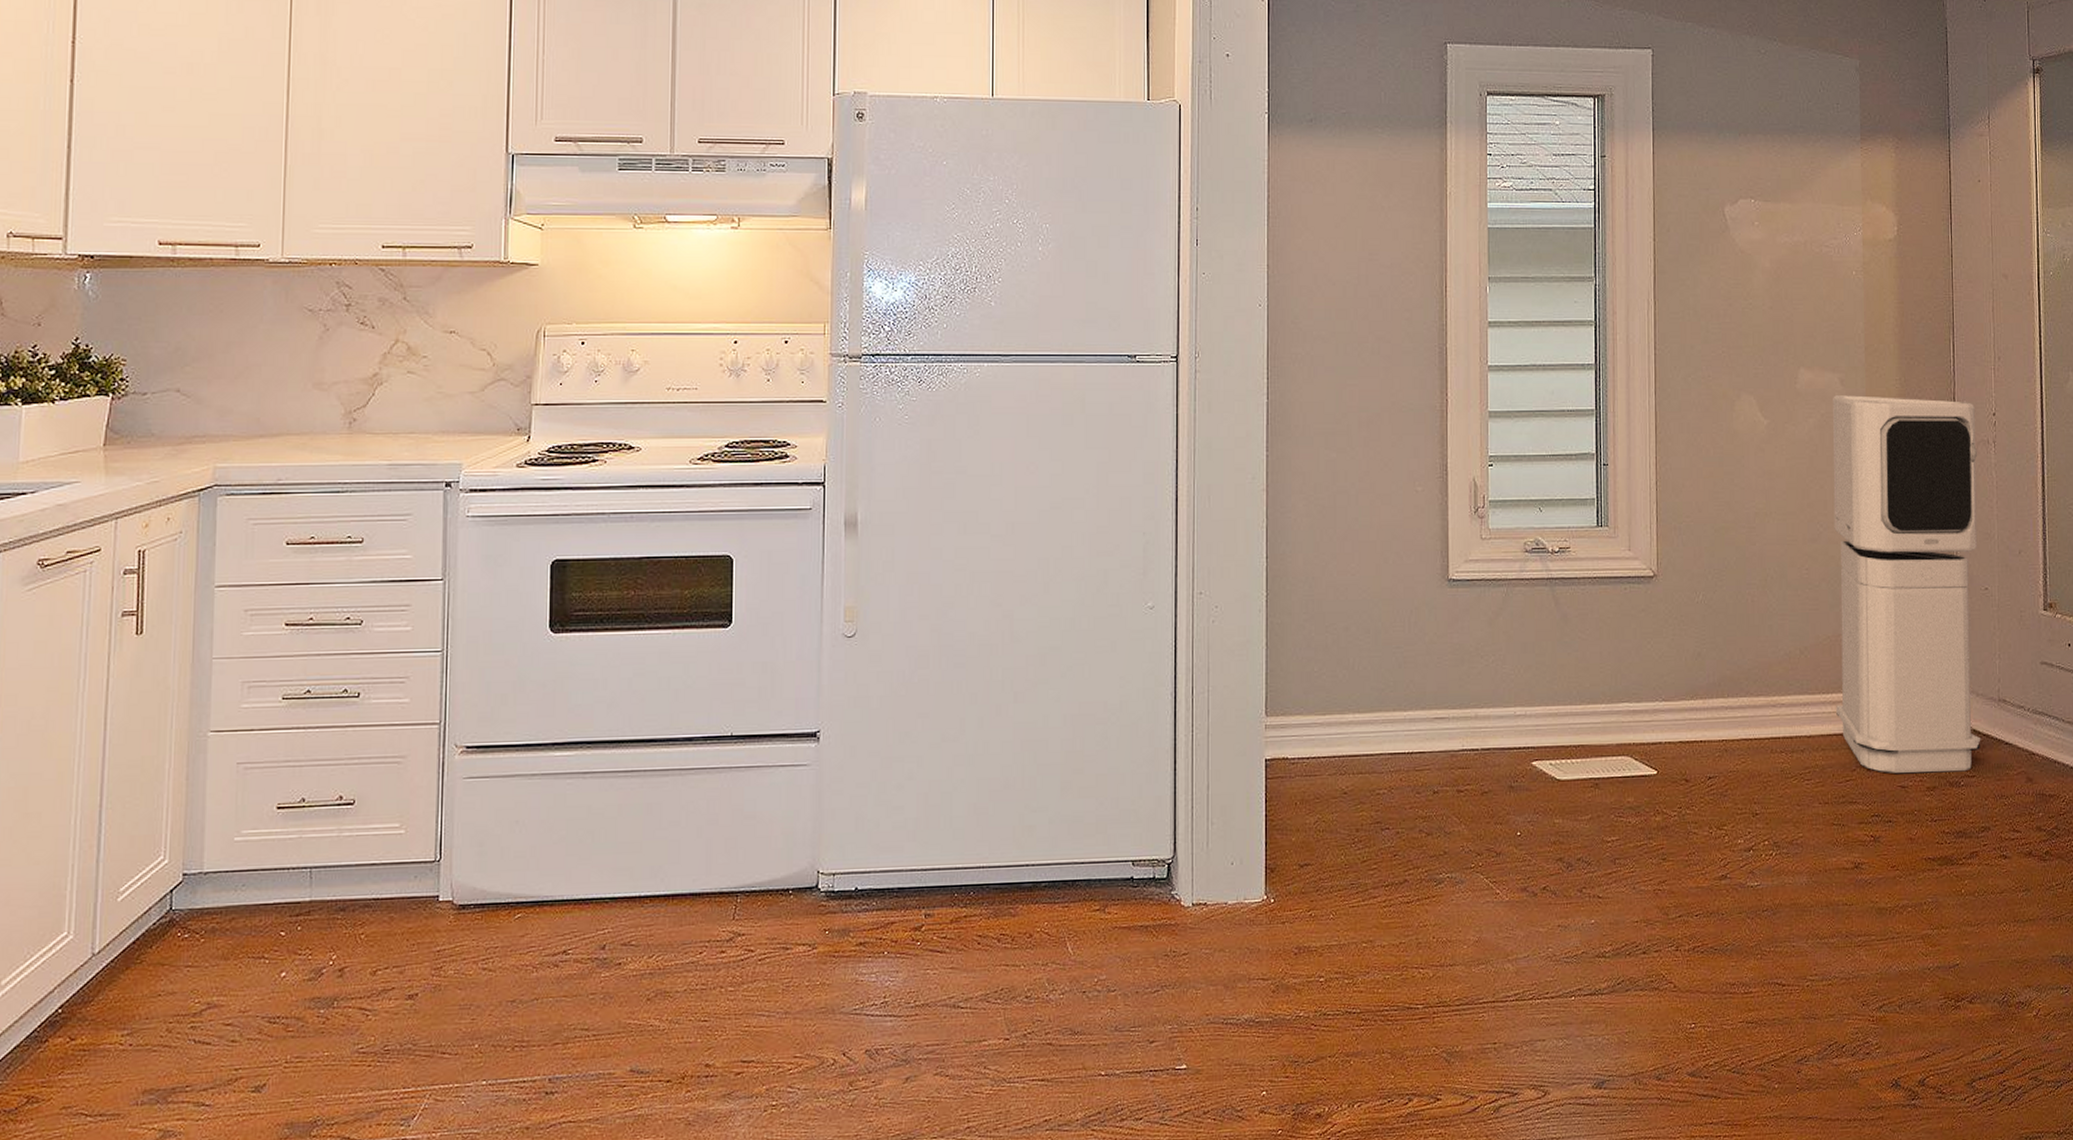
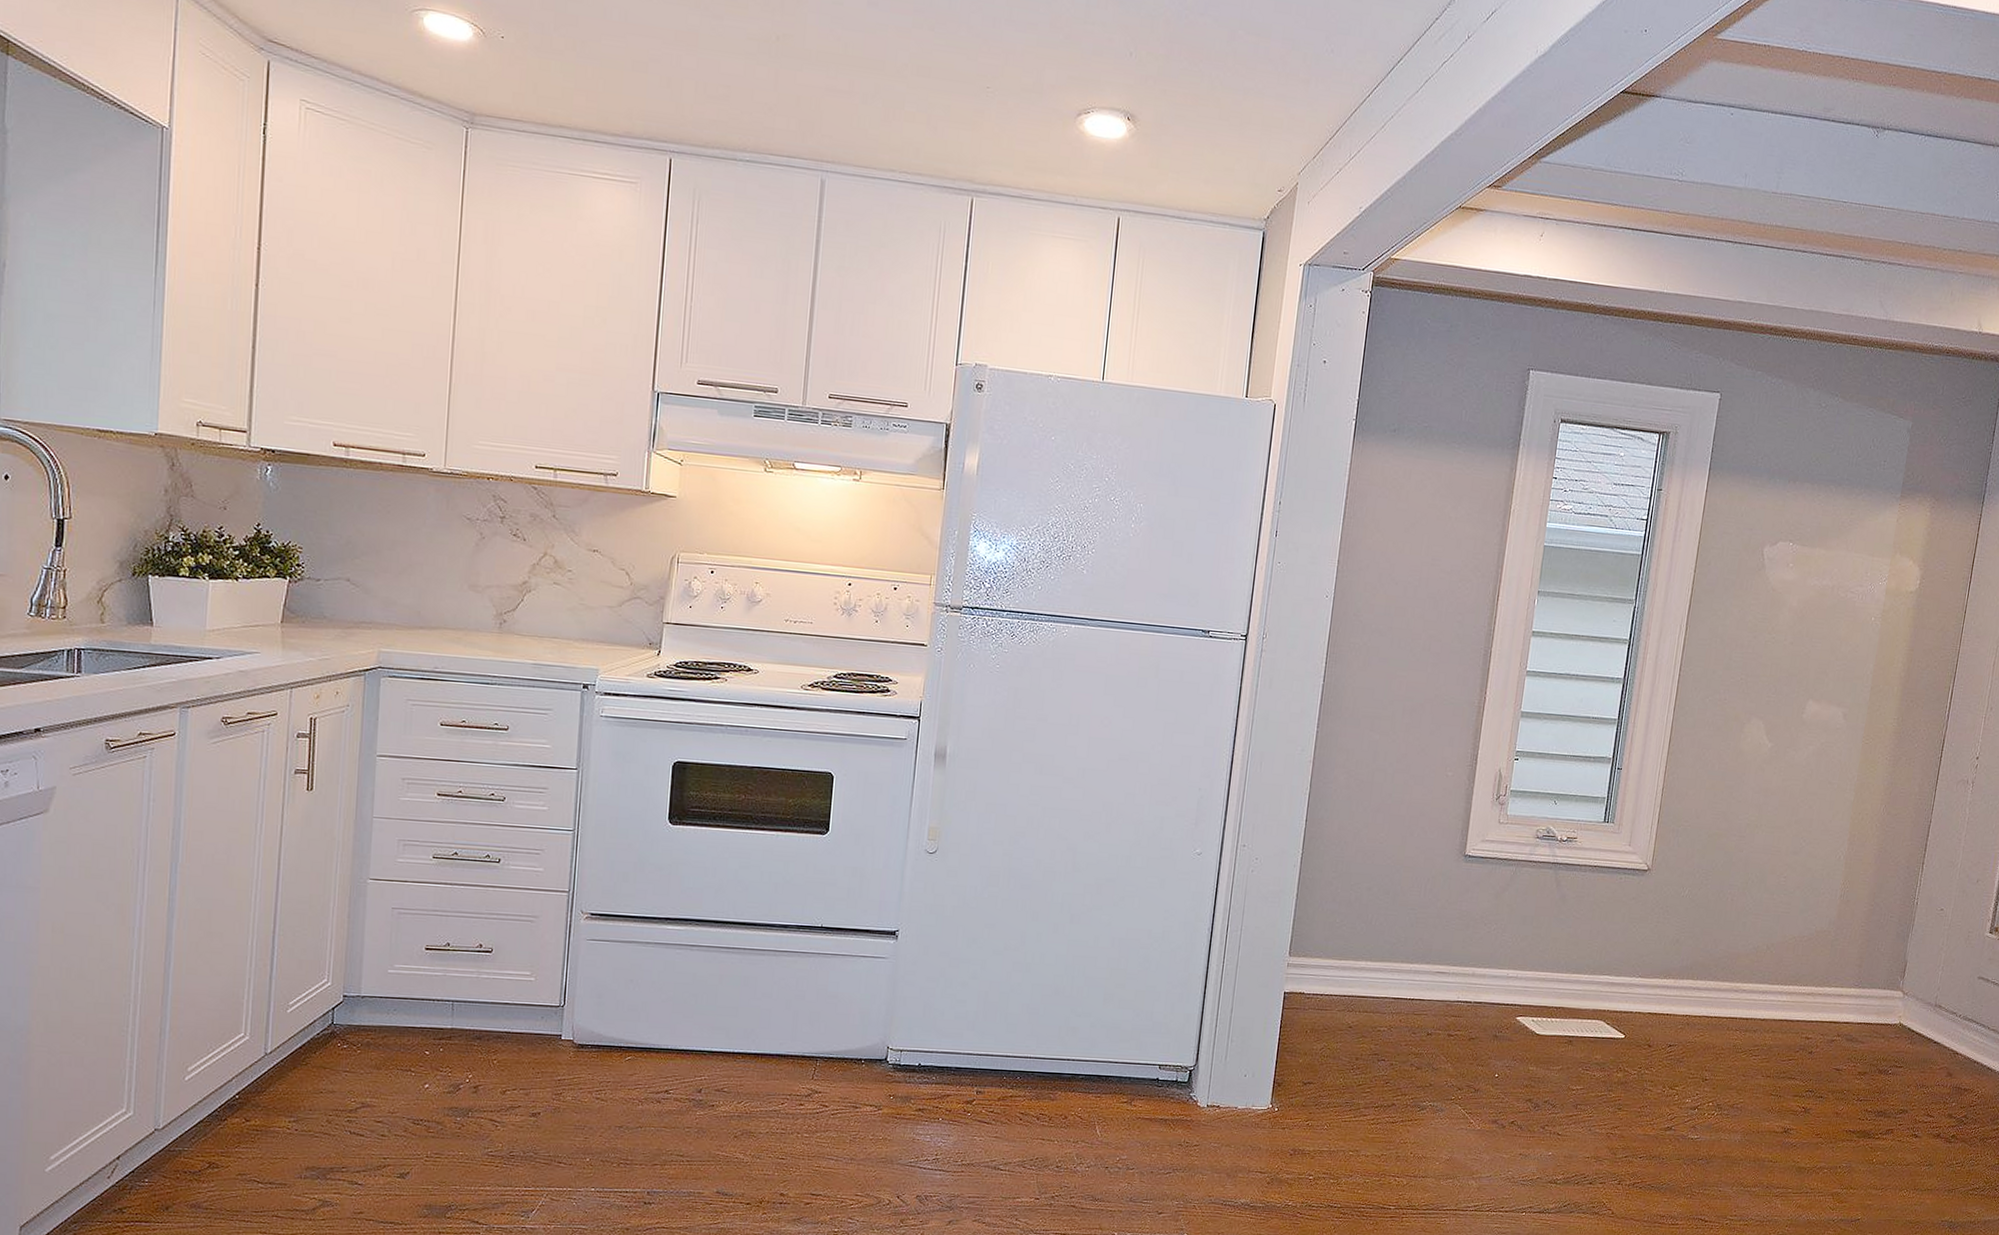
air purifier: present [1832,395,1981,773] -> none [1790,727,1961,1062]

